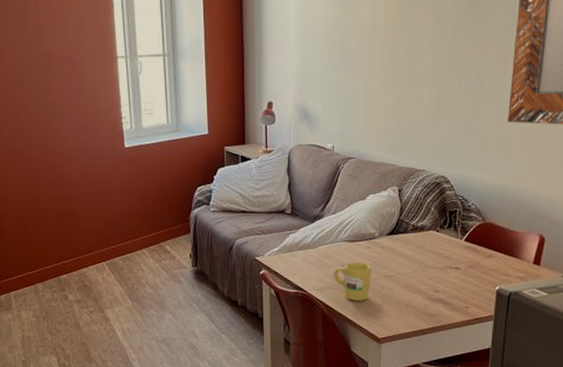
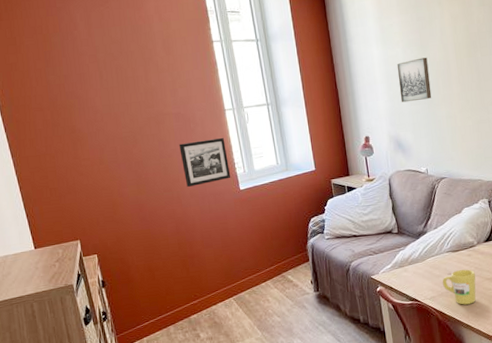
picture frame: none [64,88,117,138] -> present [179,138,231,187]
wall art: none [314,16,351,67] -> present [396,57,432,103]

